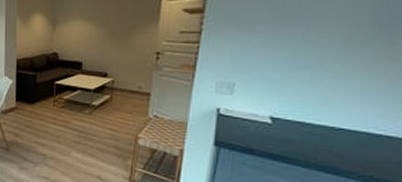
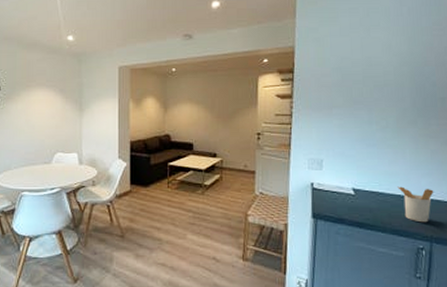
utensil holder: none [332,117,385,161] -> present [397,186,434,223]

